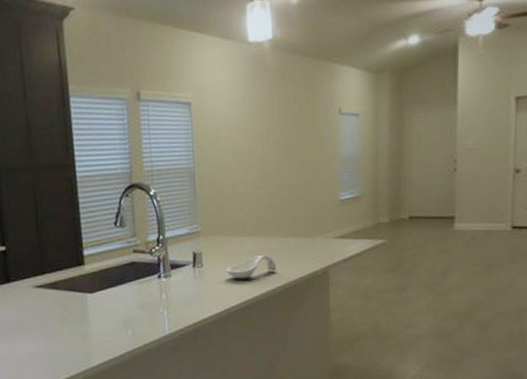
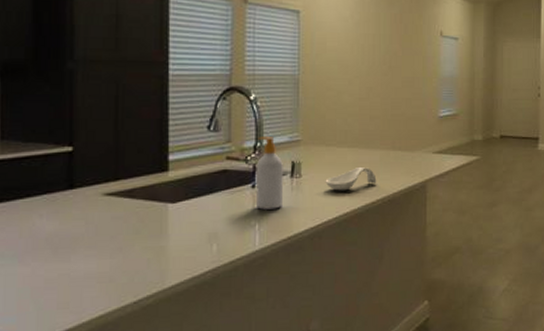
soap bottle: none [160,229,188,298] -> present [255,137,284,210]

